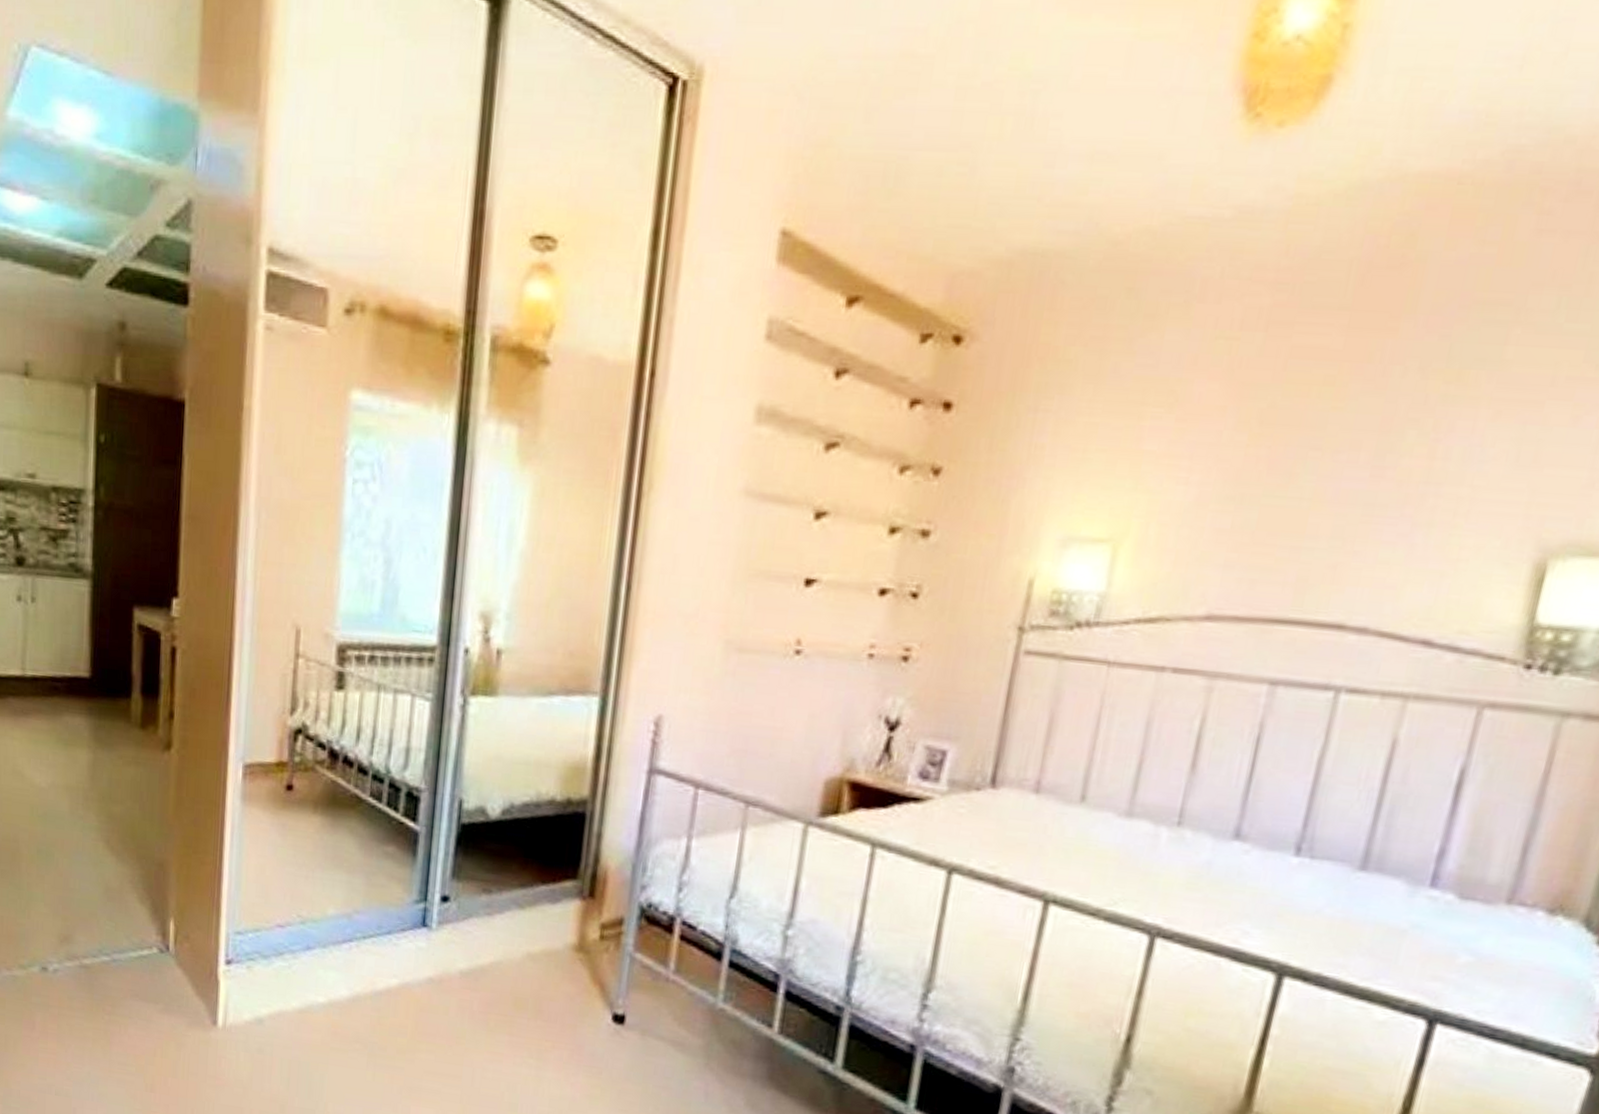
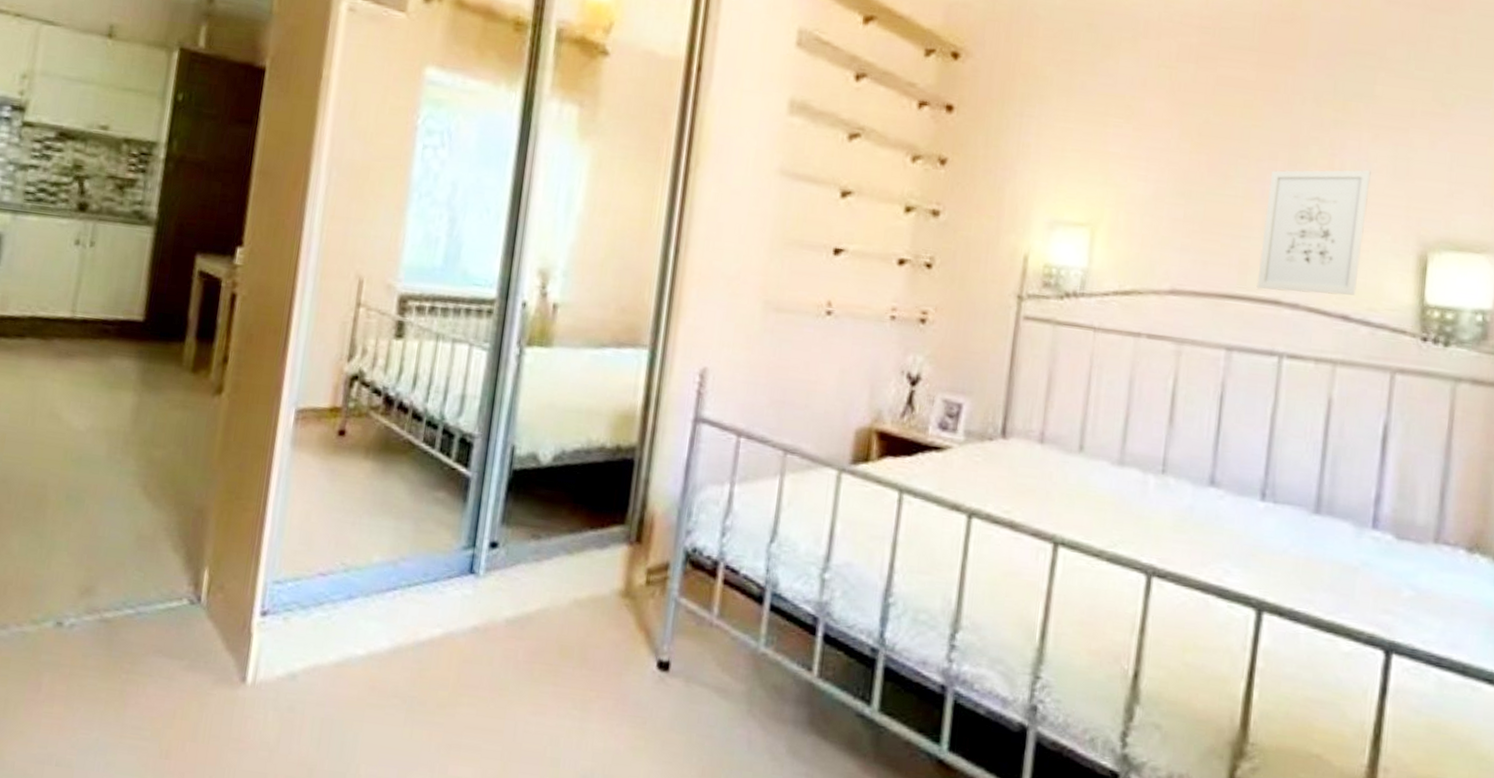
wall art: none [1316,457,1485,616] -> present [1256,169,1371,296]

